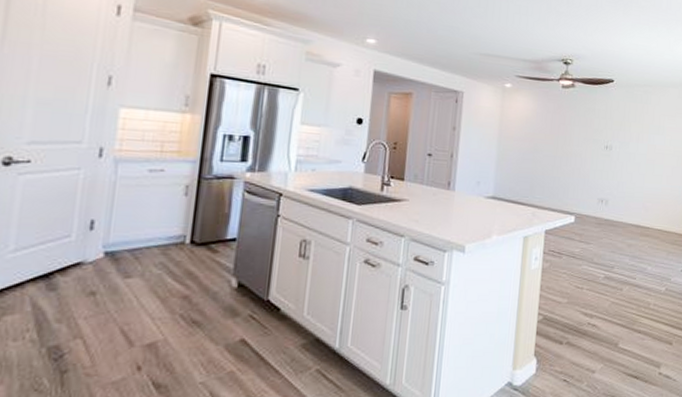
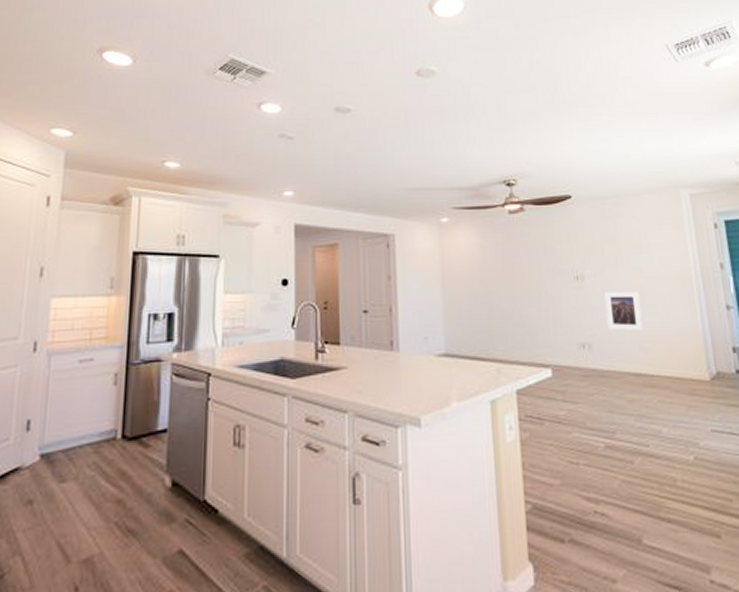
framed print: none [622,160,650,193] -> present [604,291,643,331]

